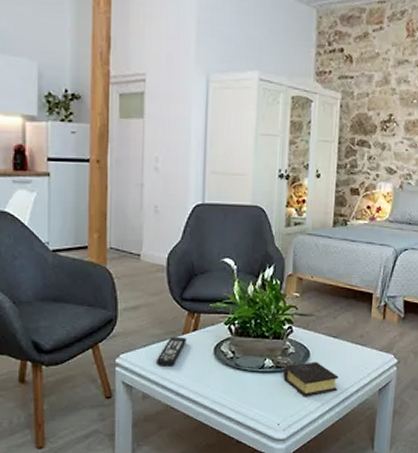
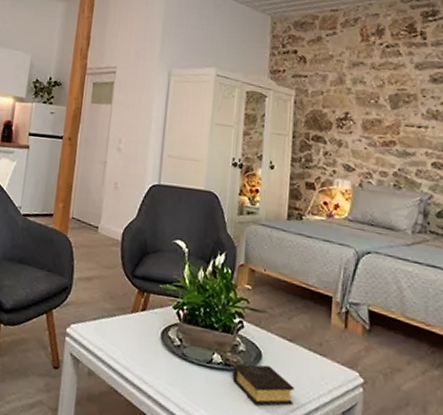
remote control: present [157,336,187,366] -> none [104,313,135,346]

